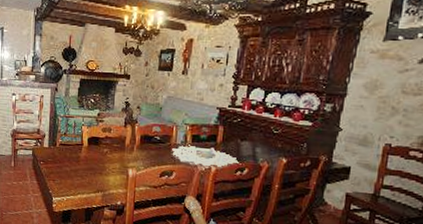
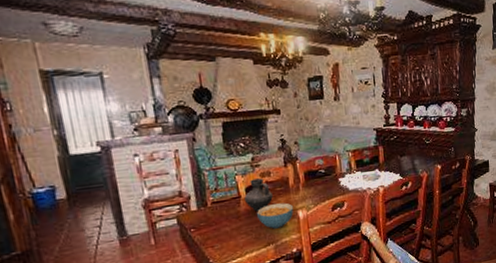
ceramic pitcher: none [86,132,109,160] -> present [244,178,273,211]
cereal bowl: none [92,157,126,180] -> present [256,203,294,229]

